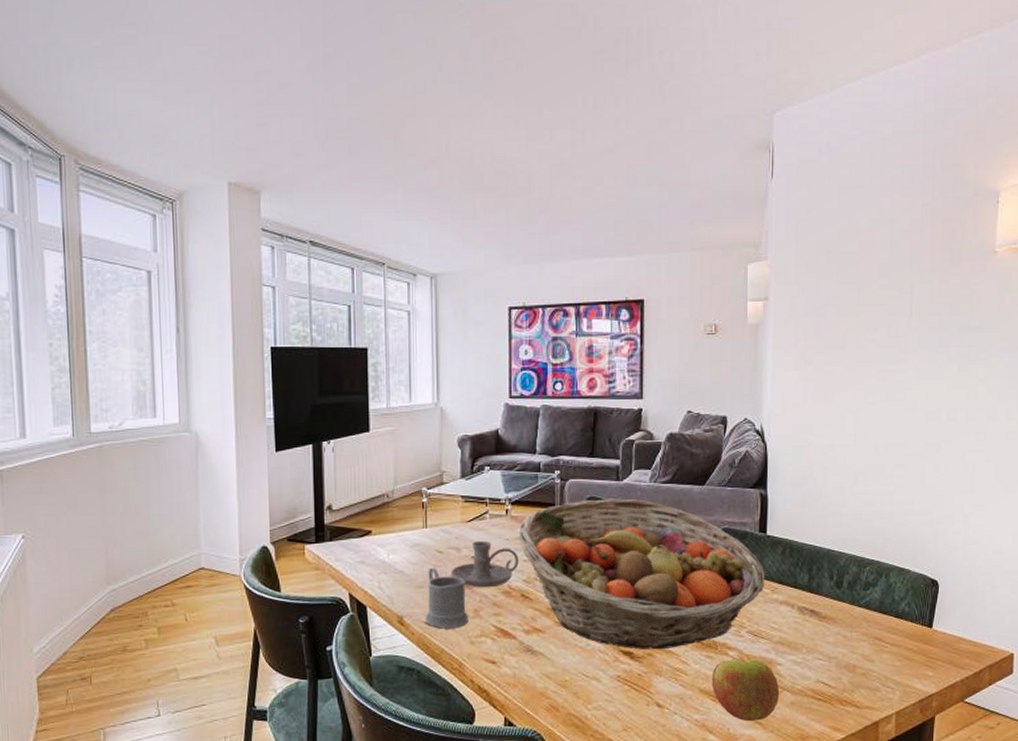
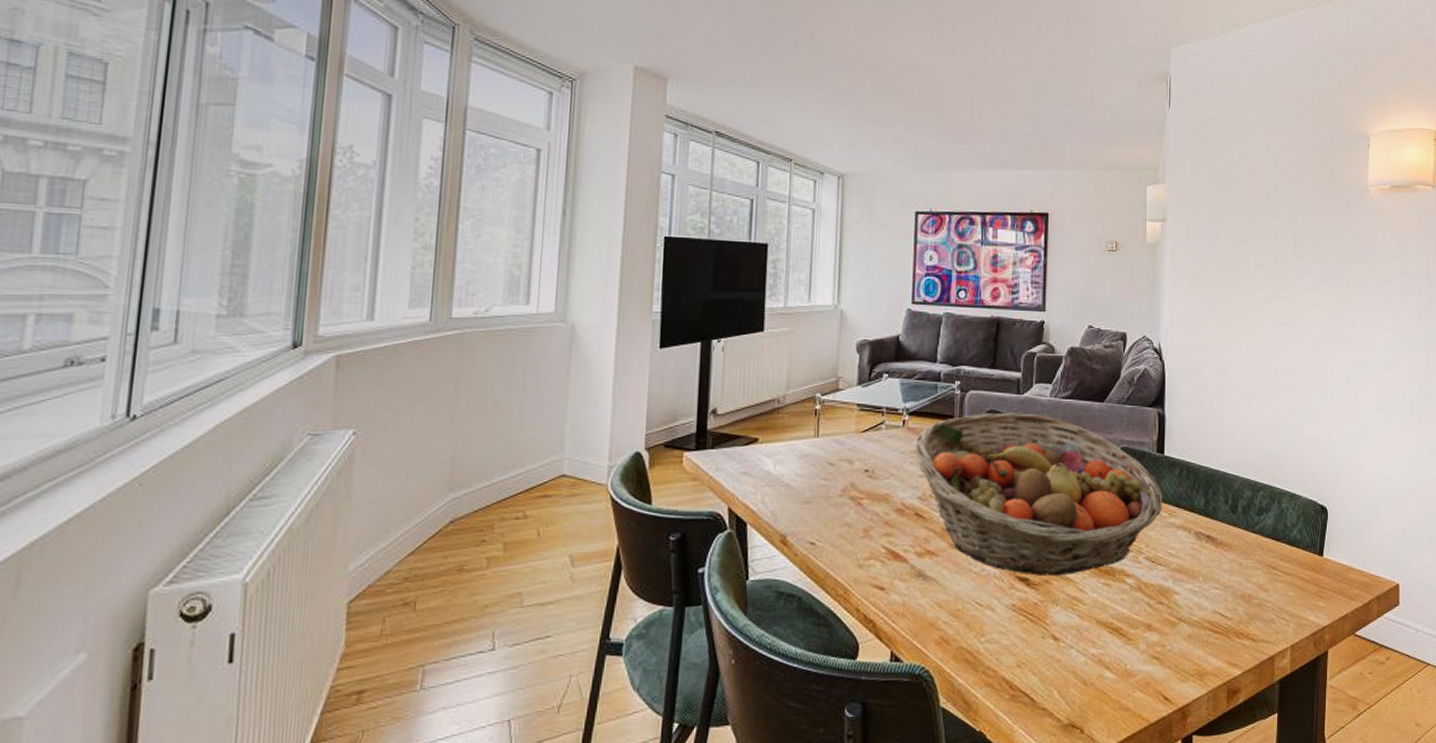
mug: present [426,567,469,629] -> none [811,480,858,550]
candle holder: present [451,540,519,588] -> none [841,453,914,505]
apple: present [711,659,779,722] -> none [1109,588,1176,656]

